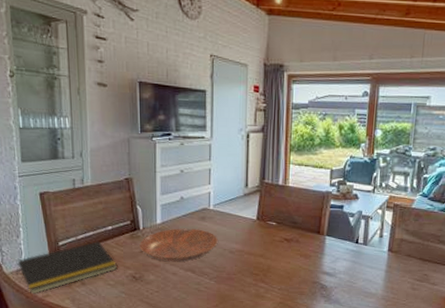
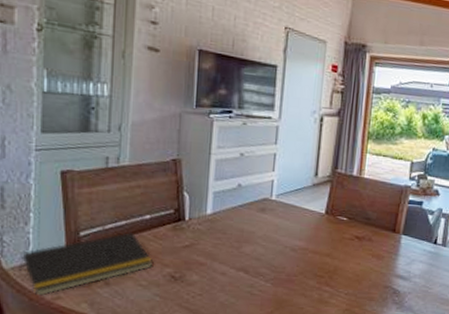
bowl: present [139,228,218,262] -> none [183,220,279,260]

